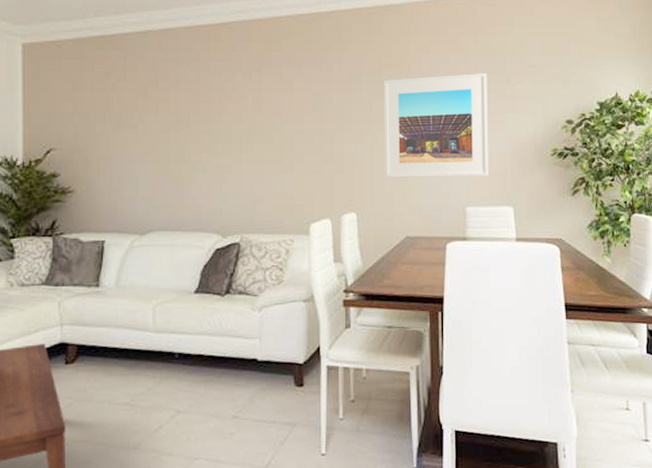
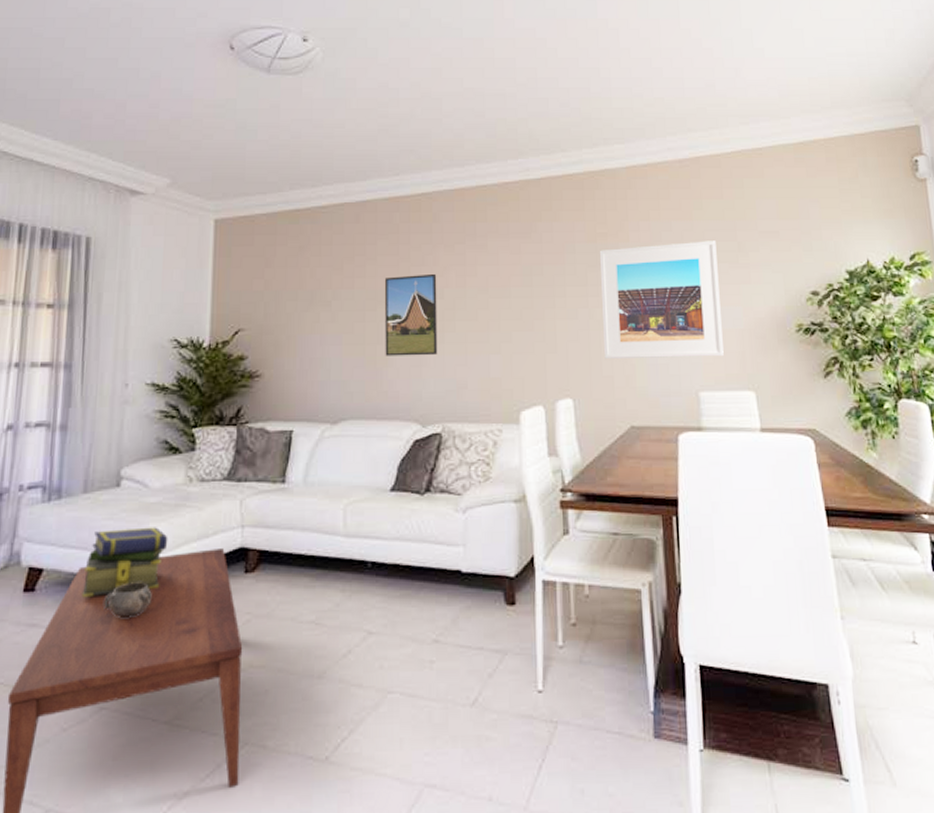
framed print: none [188,99,236,175] -> present [385,273,438,356]

